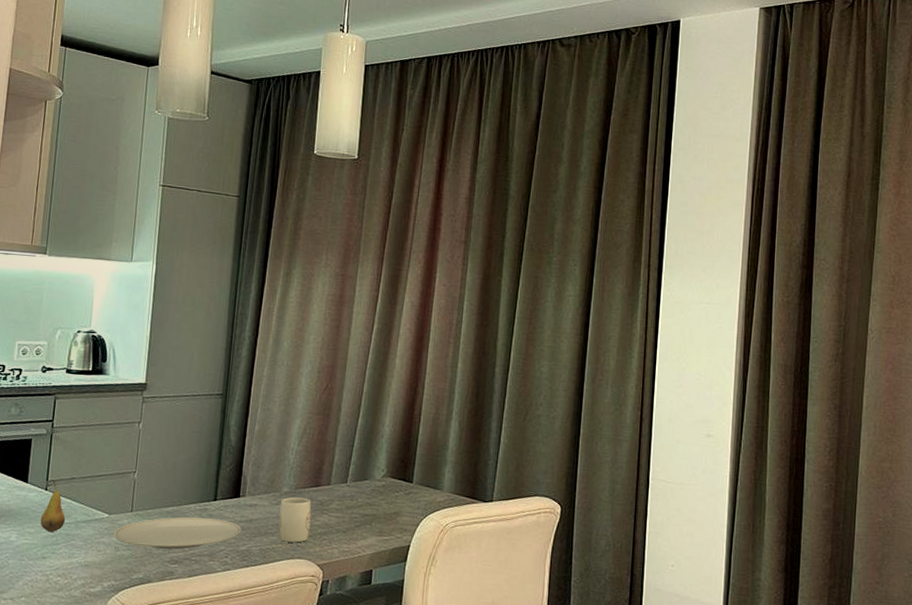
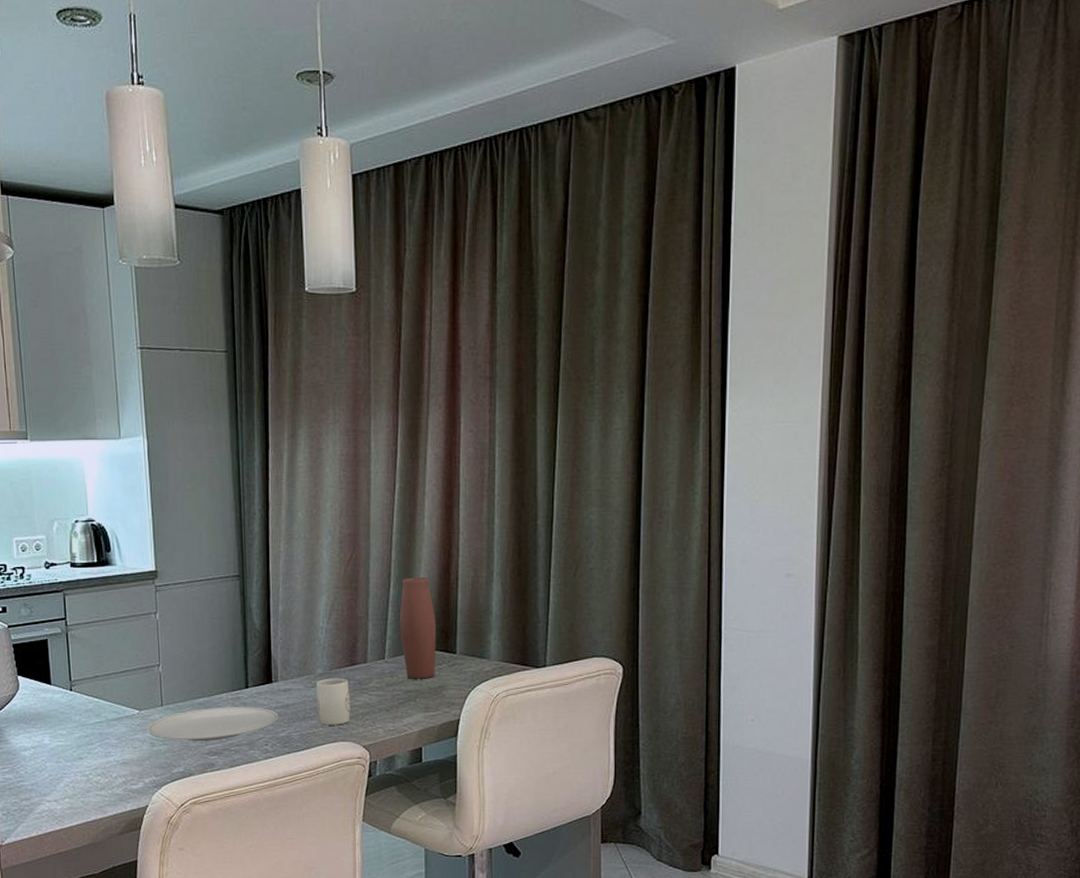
fruit: present [40,480,66,532] -> none [70,680,96,732]
vase: none [364,409,398,505] -> present [399,577,436,679]

